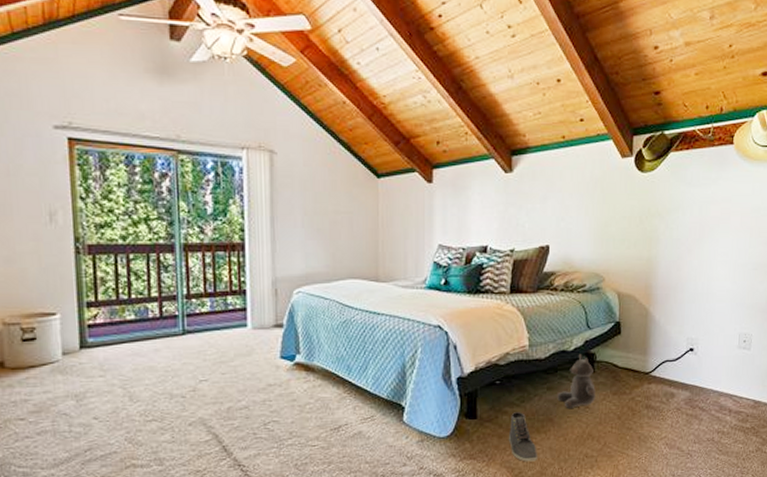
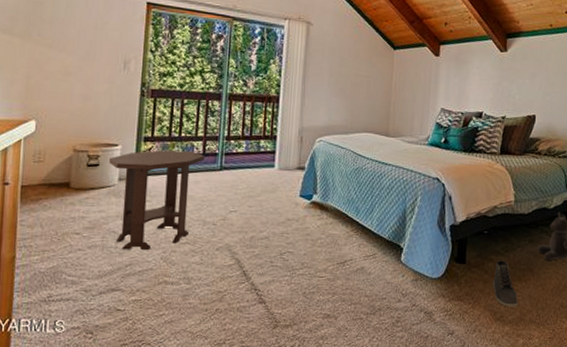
side table: none [48,315,162,434] -> present [109,150,204,250]

